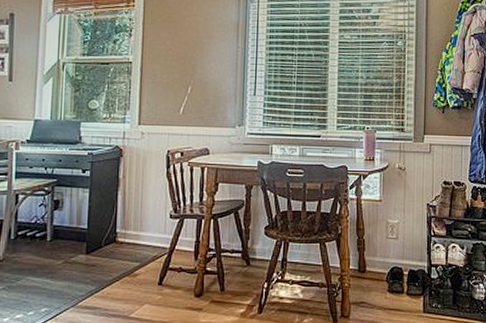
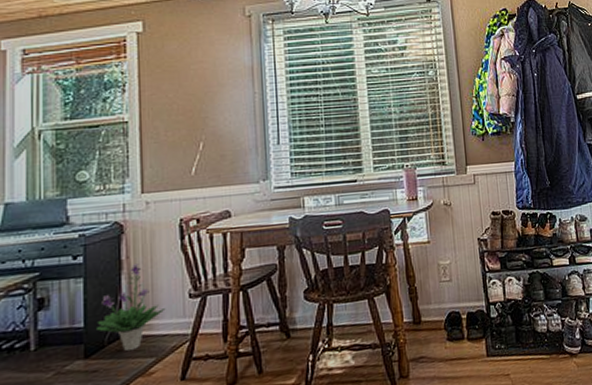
potted plant: none [97,183,151,254] -> present [97,264,166,352]

